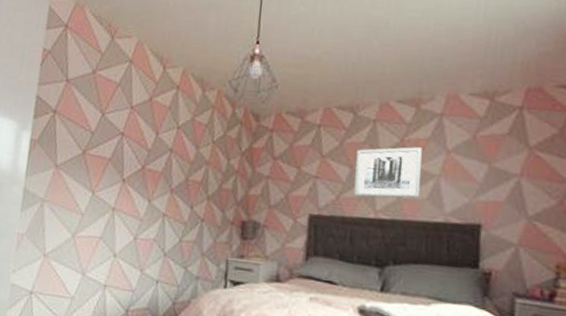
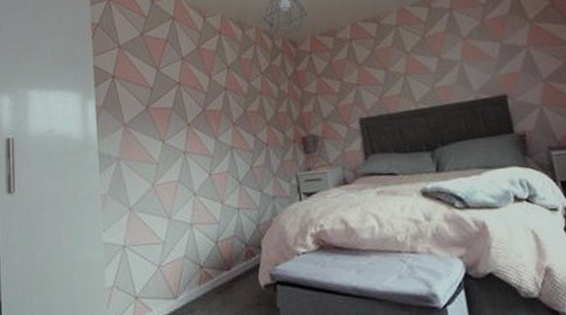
wall art: present [354,147,423,199] -> none [387,40,450,95]

